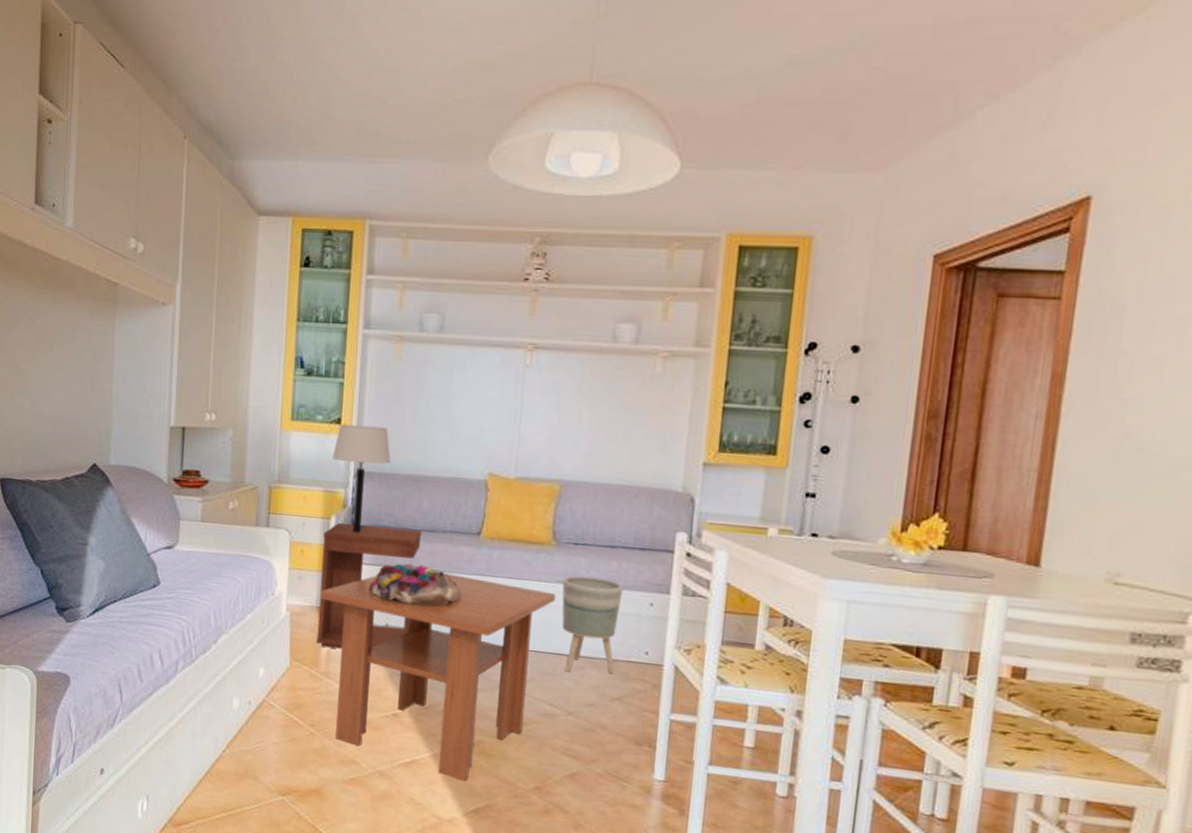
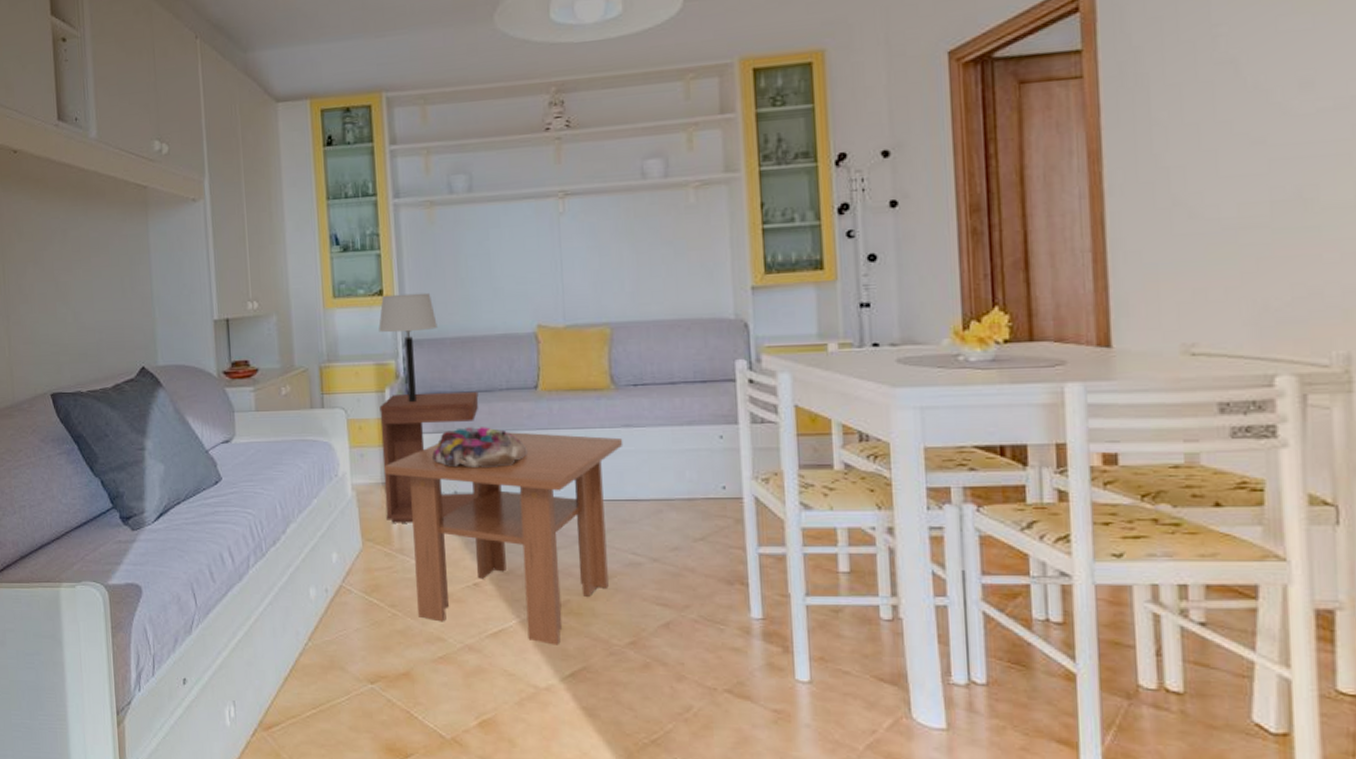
planter: present [561,575,623,673] -> none [627,416,693,517]

